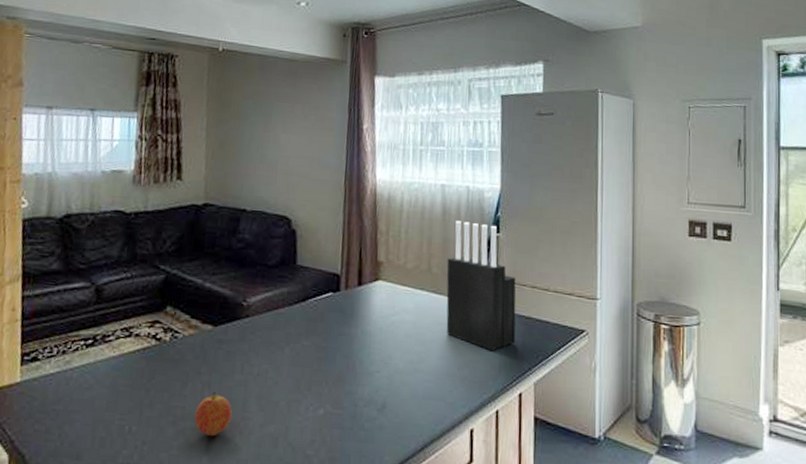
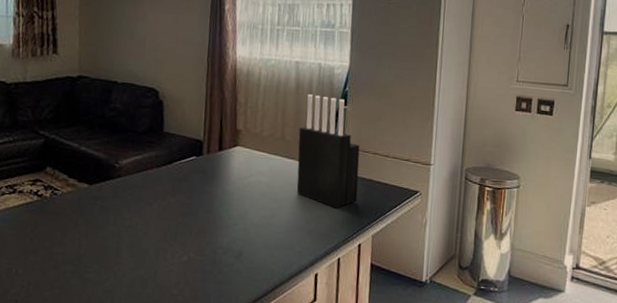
fruit: present [194,392,232,437] -> none [73,241,107,279]

